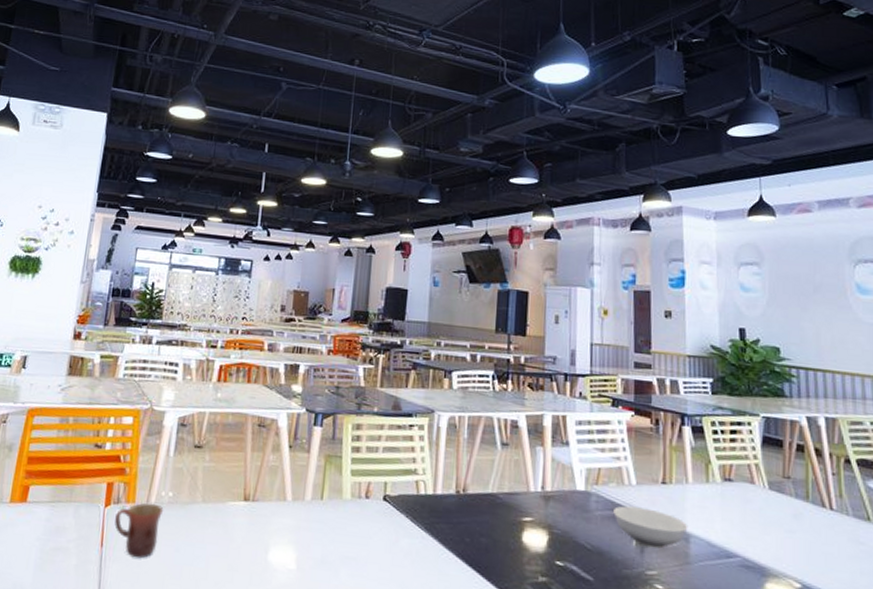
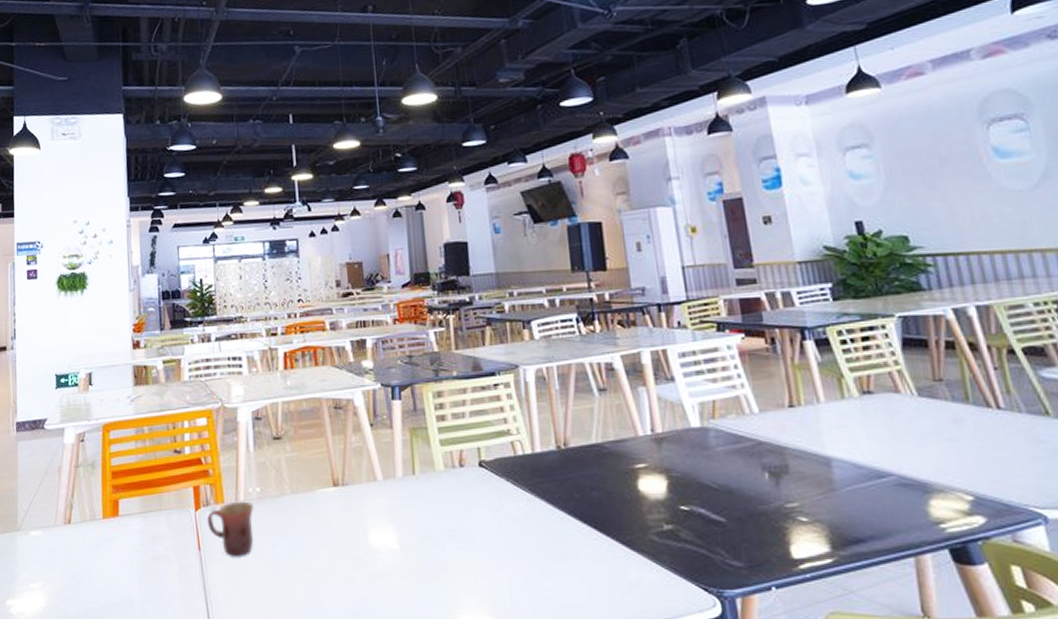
bowl: present [613,506,688,548] -> none [737,436,828,478]

